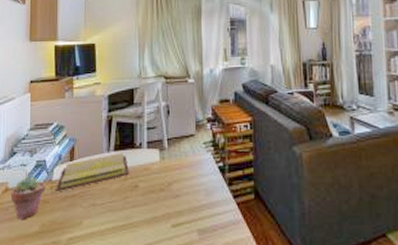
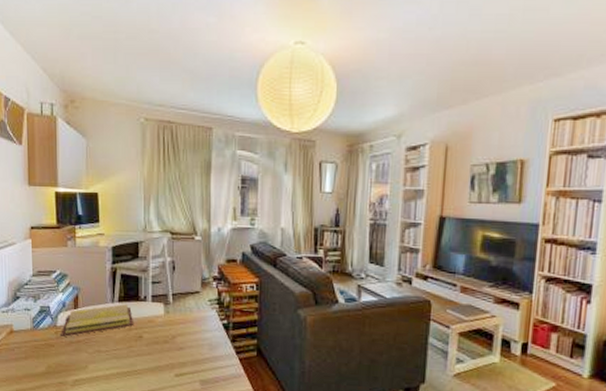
potted succulent: present [10,176,47,220] -> none [15,320,52,361]

